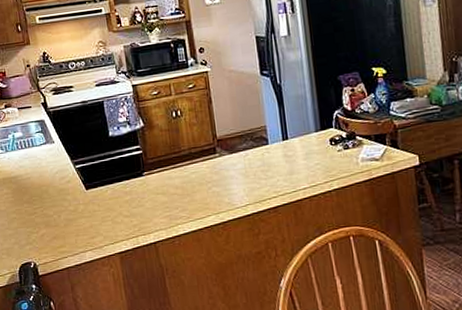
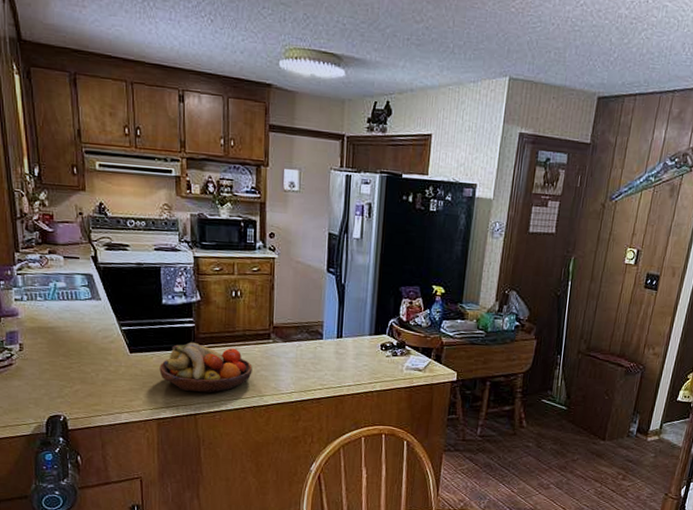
fruit bowl: none [115,168,204,220] -> present [159,342,253,393]

